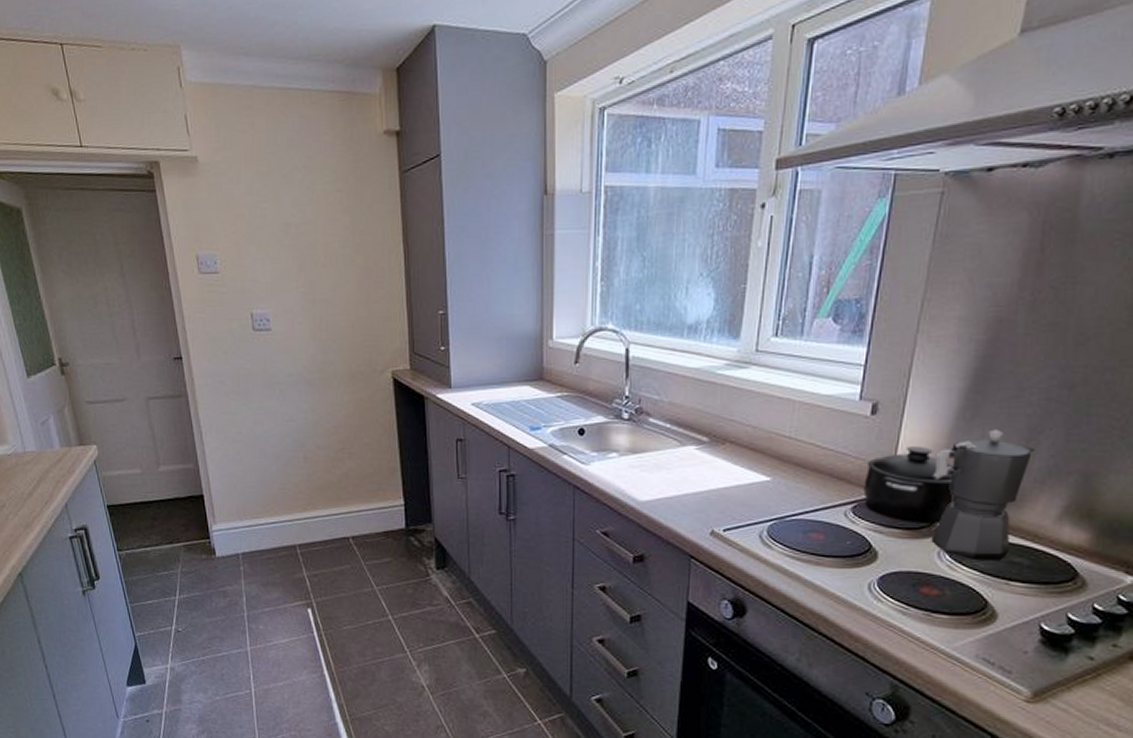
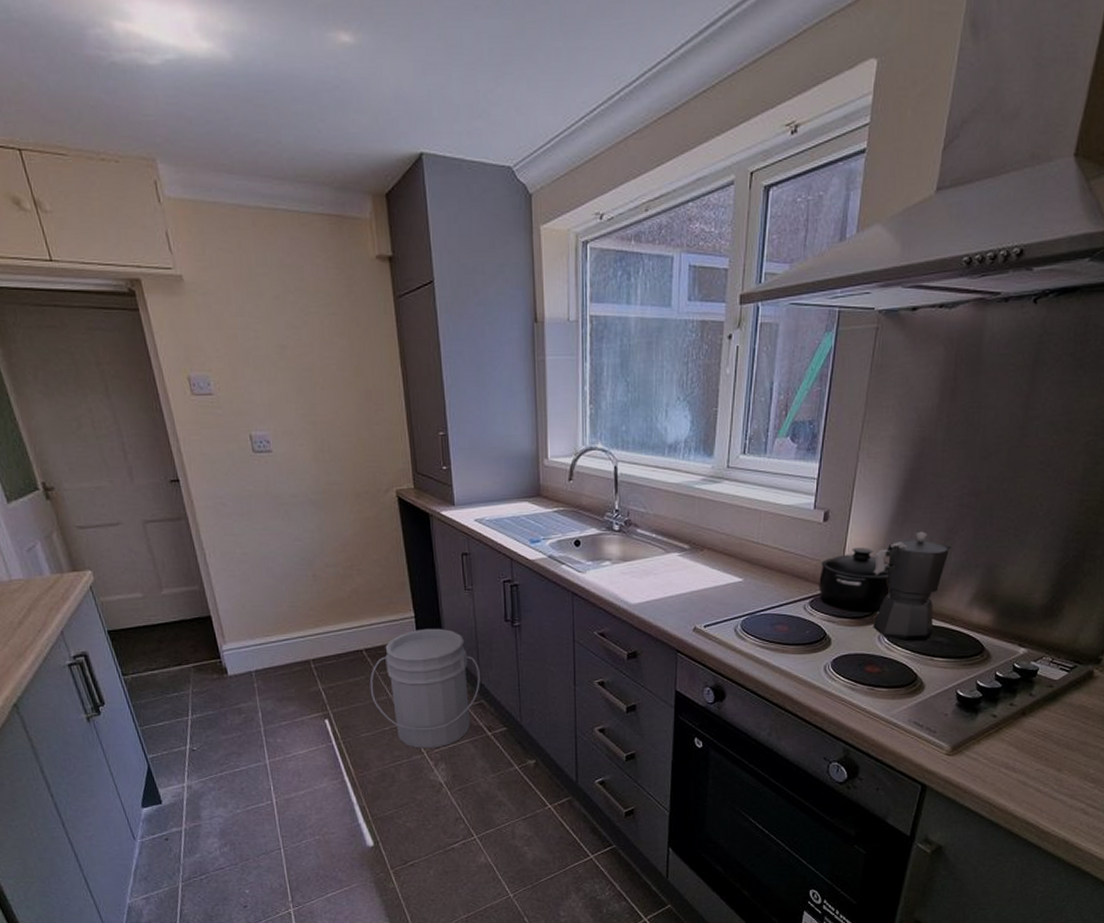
bucket: none [354,518,470,648] -> present [369,628,480,749]

